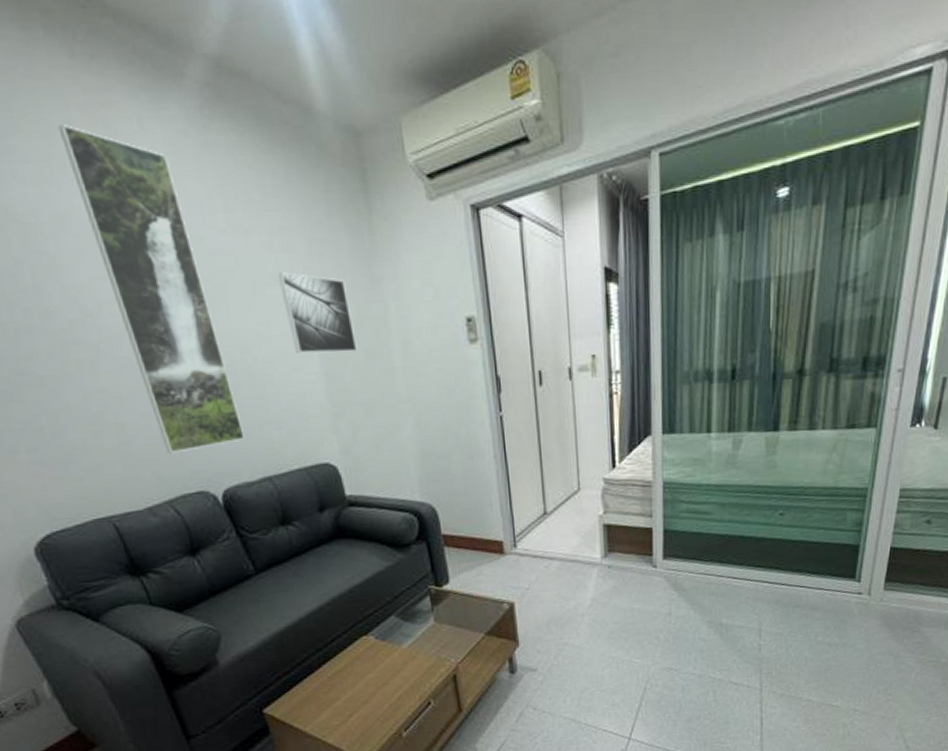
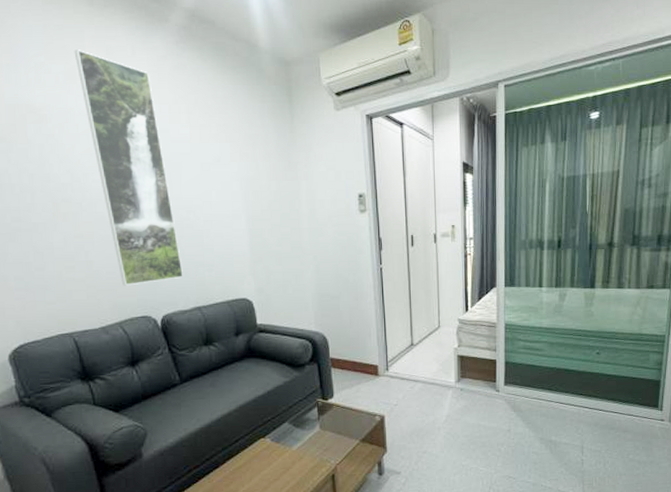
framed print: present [277,272,358,355] -> none [220,156,275,216]

